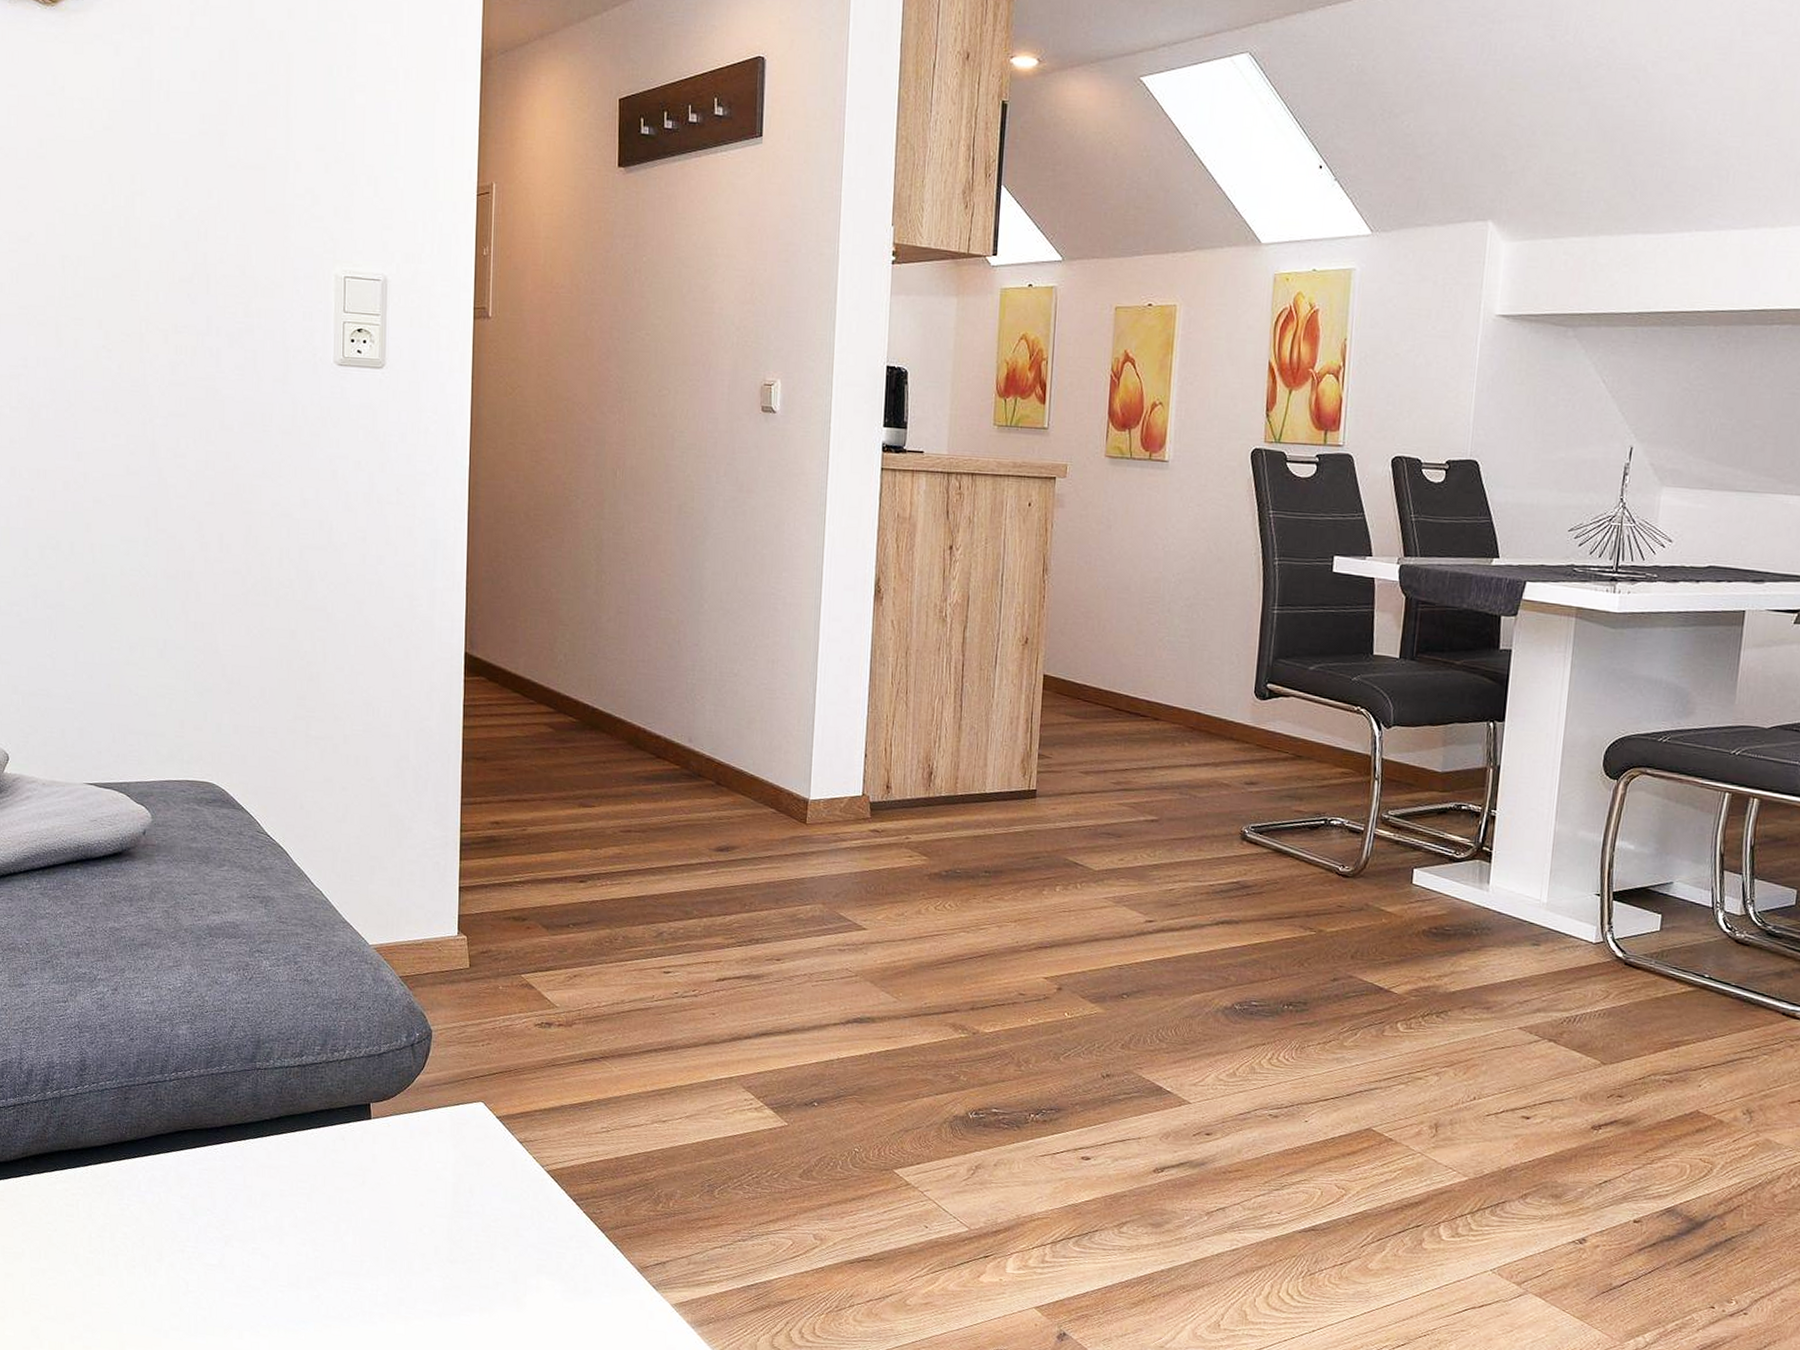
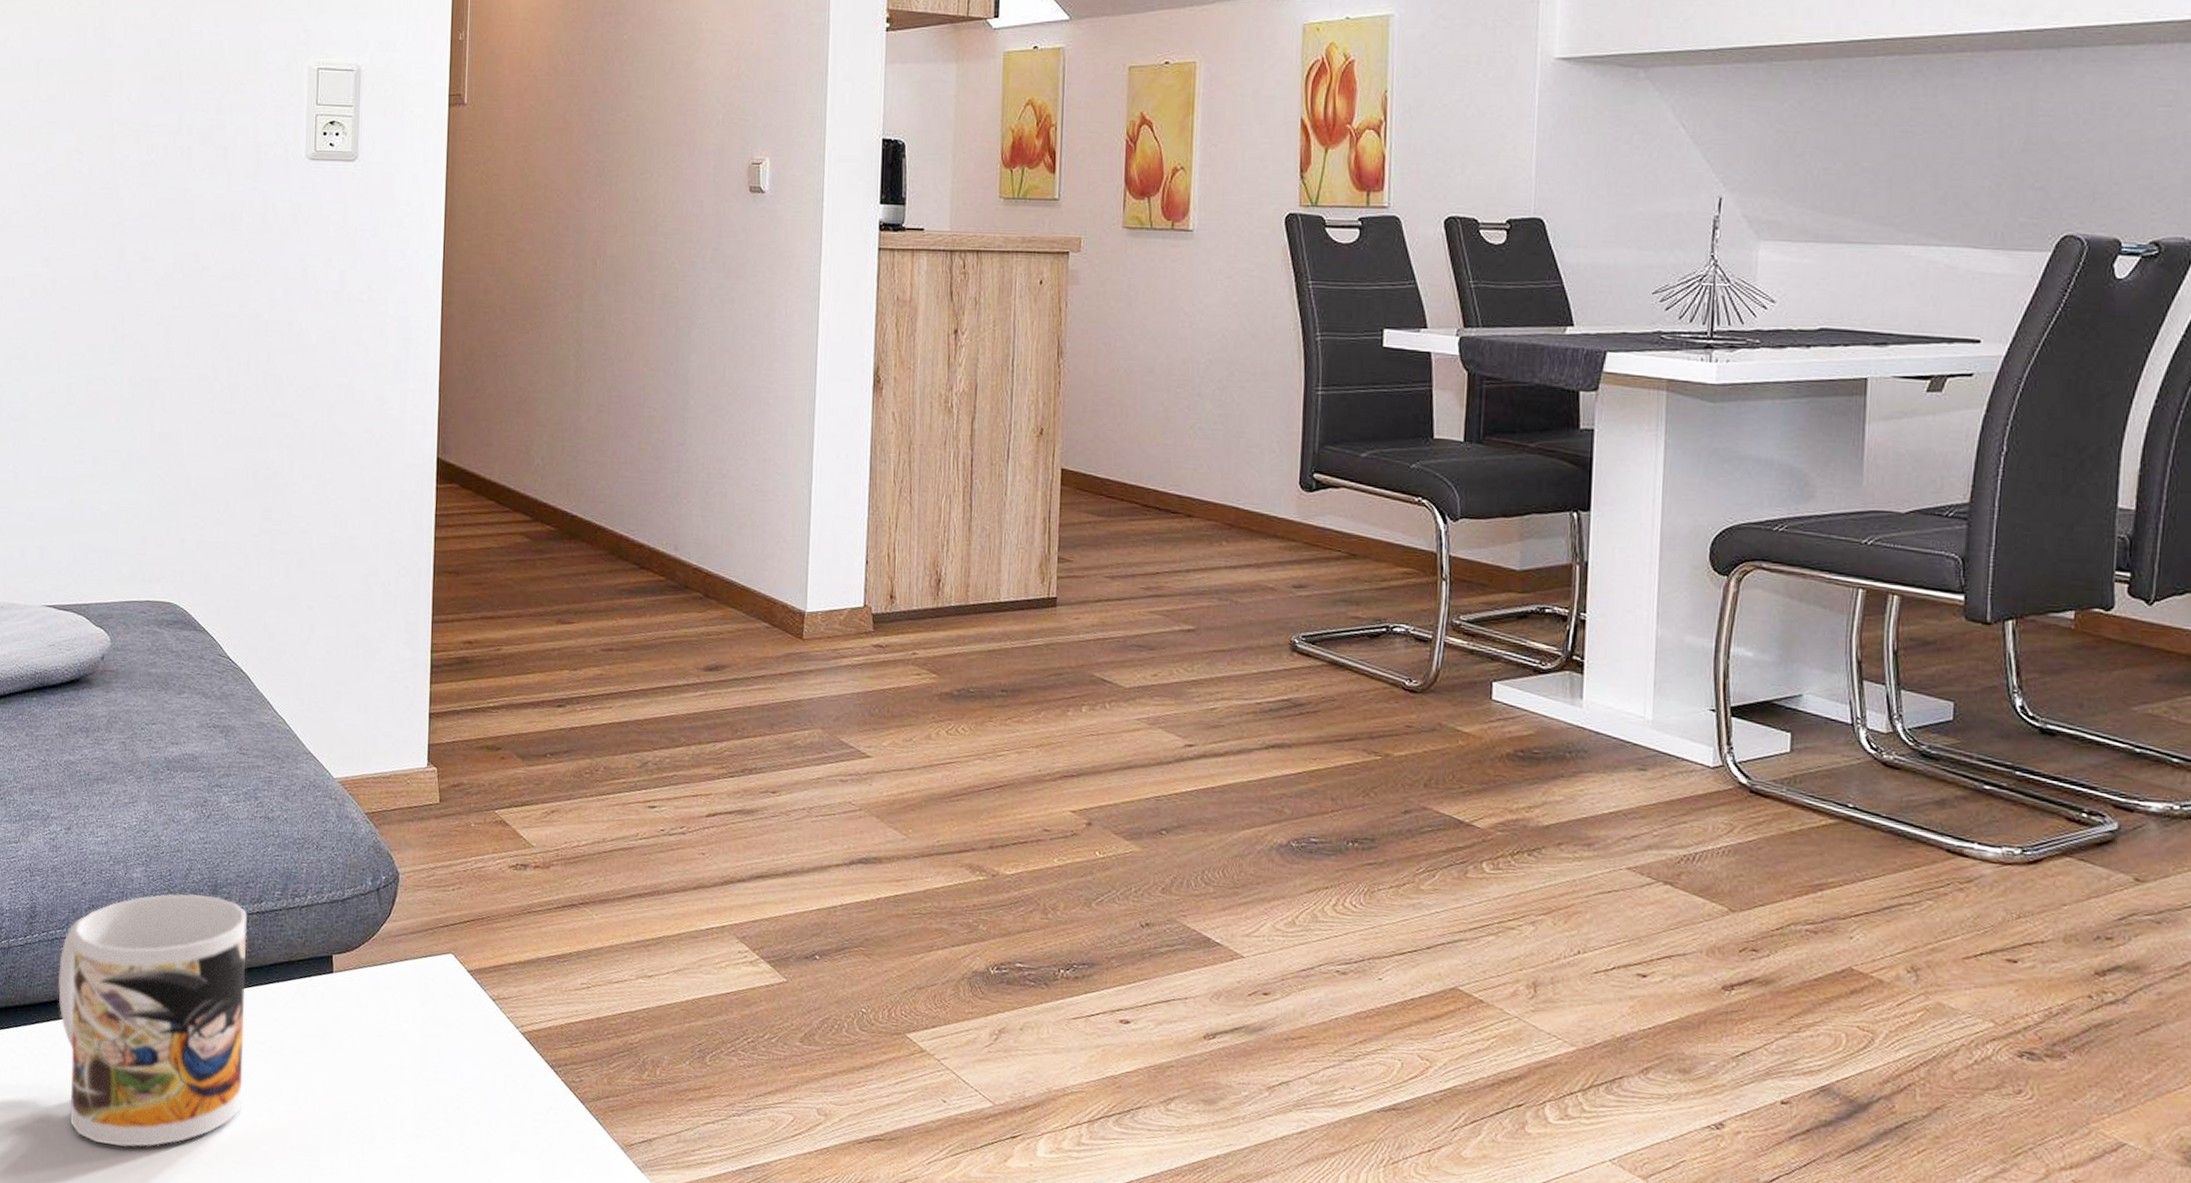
mug: none [110,1049,289,1274] -> present [58,894,247,1147]

